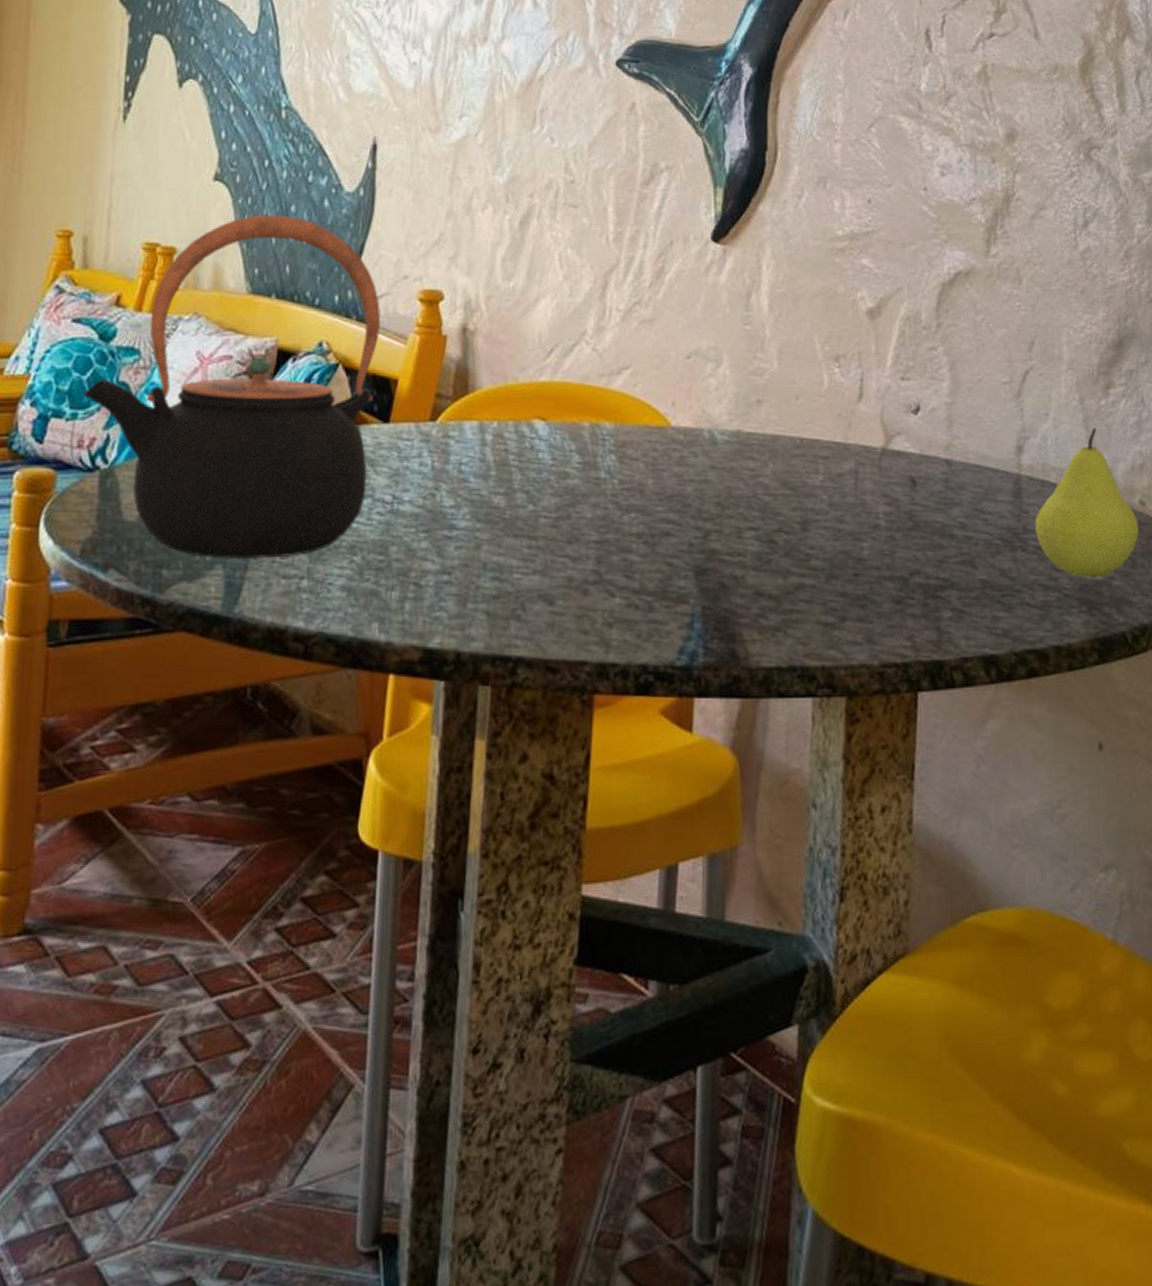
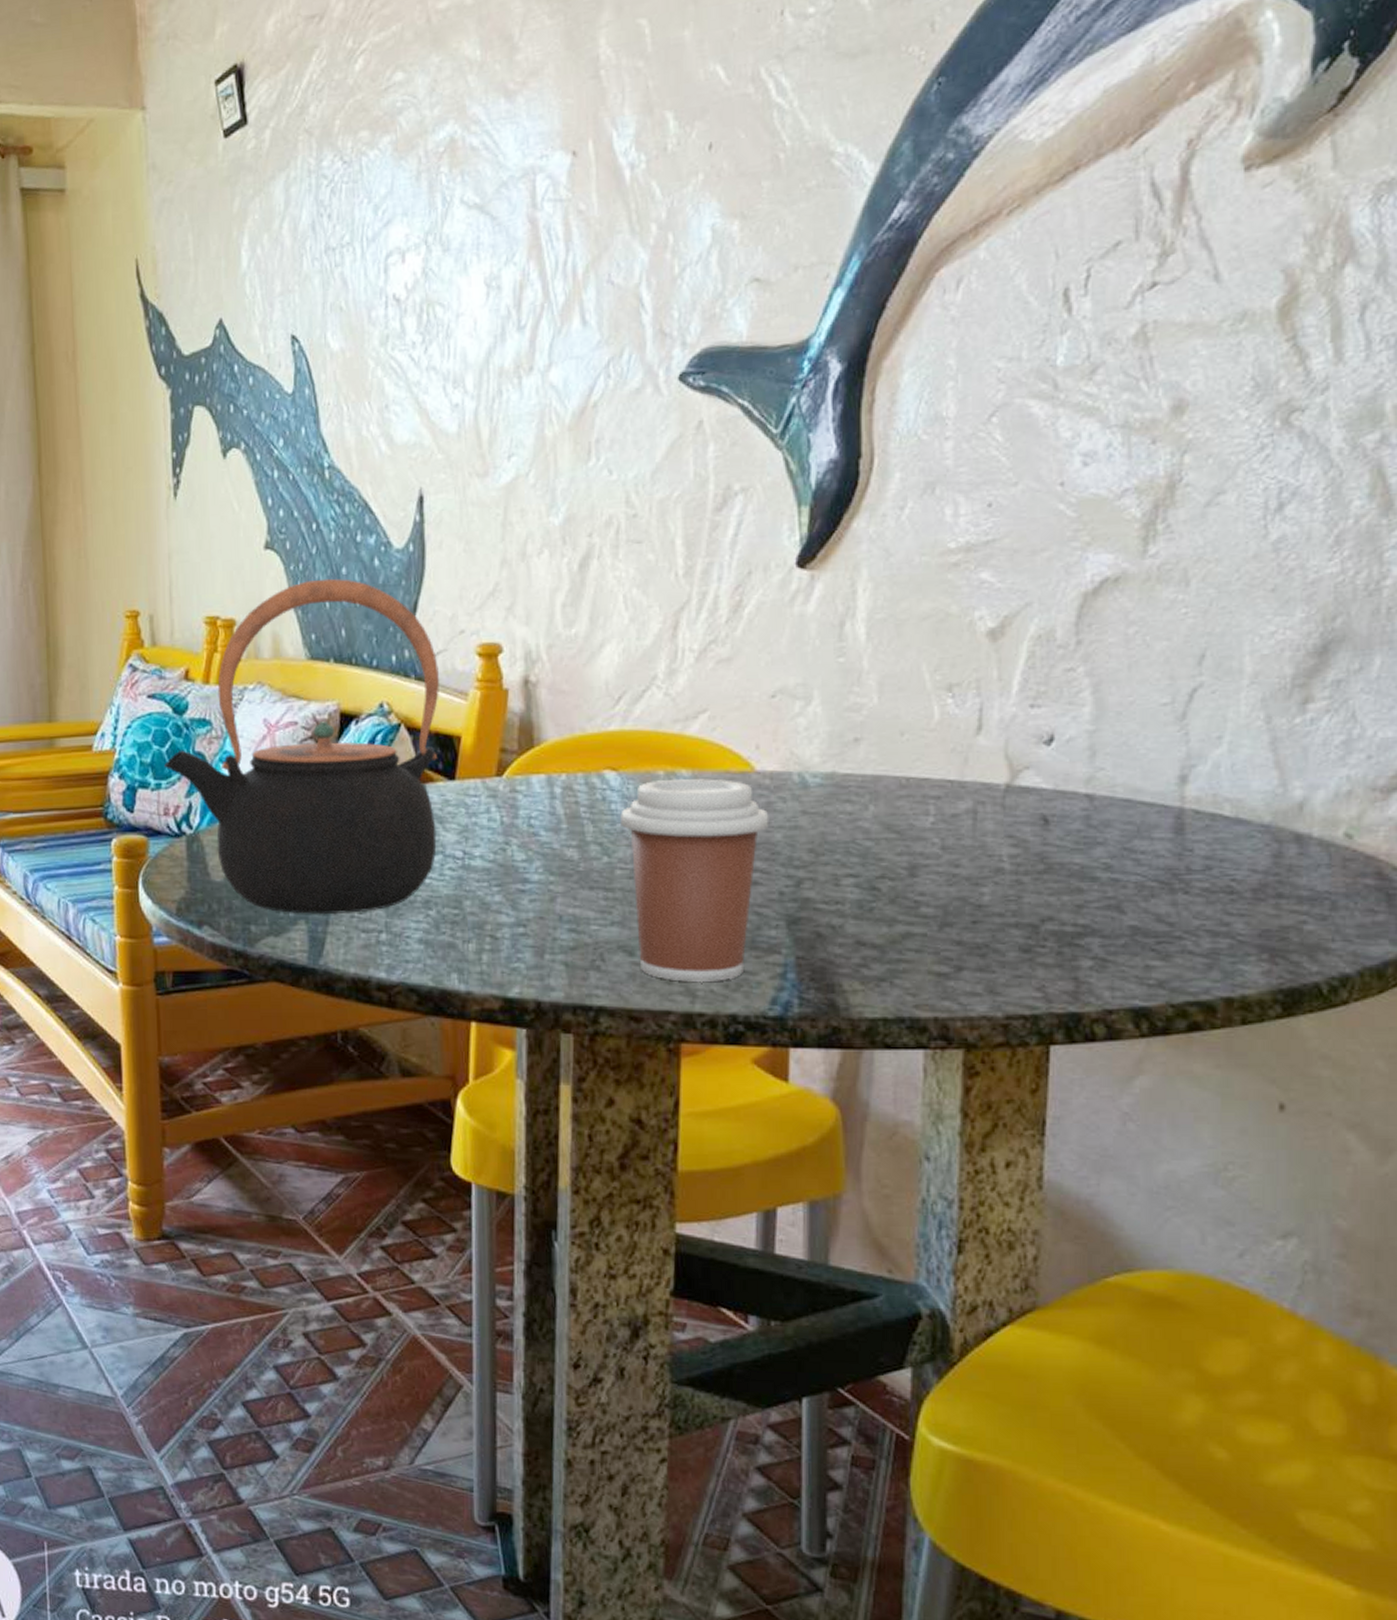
coffee cup: none [547,432,682,631] -> present [620,779,770,982]
fruit: present [1034,428,1139,578] -> none [1201,750,1342,922]

